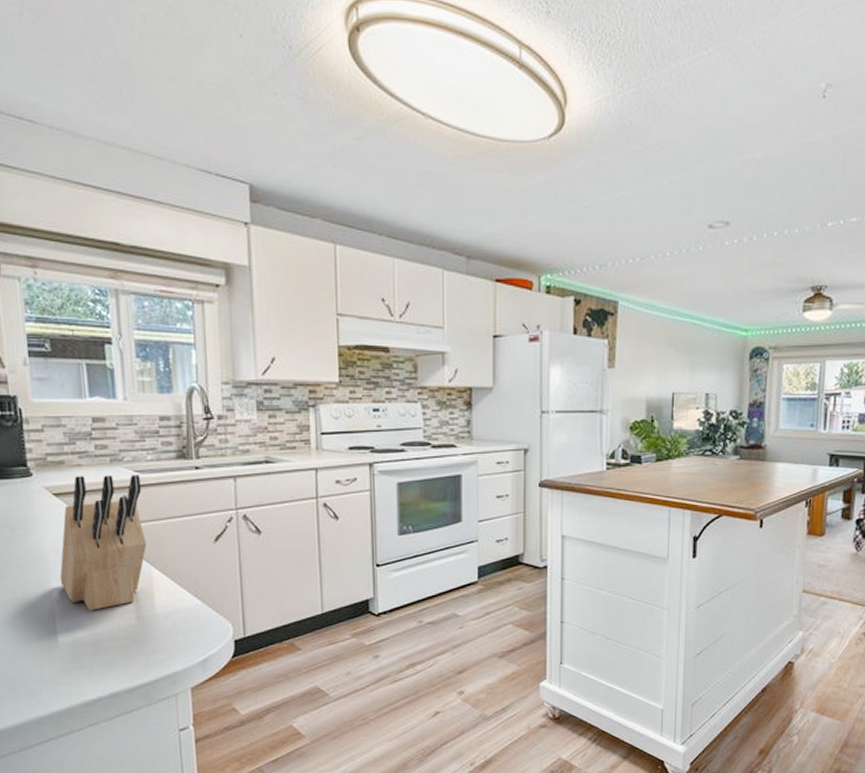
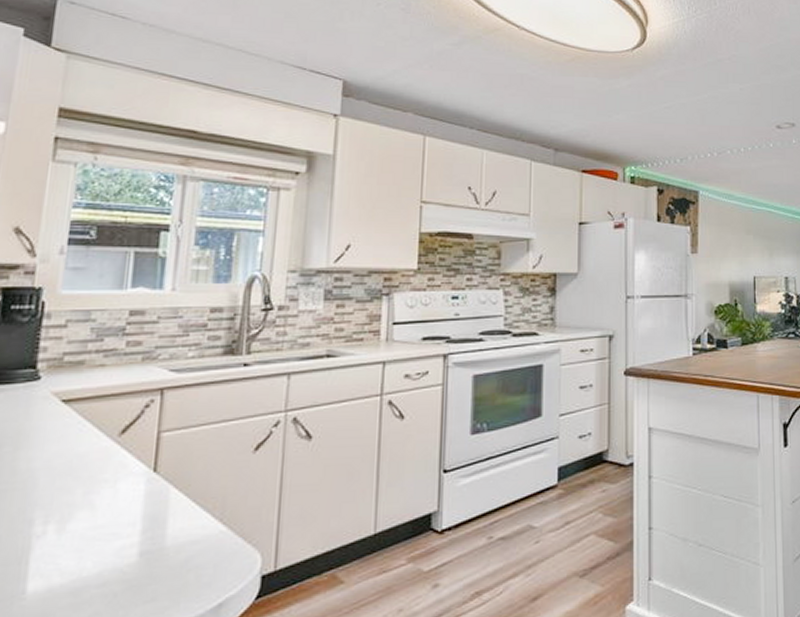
knife block: present [59,475,147,611] -> none [46,374,175,547]

